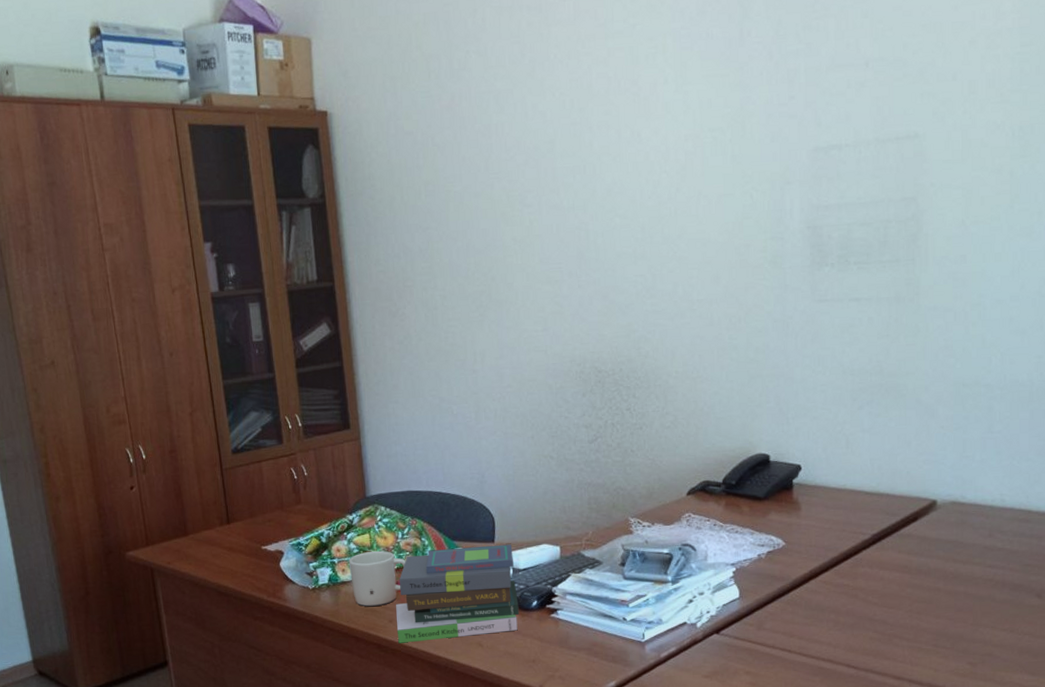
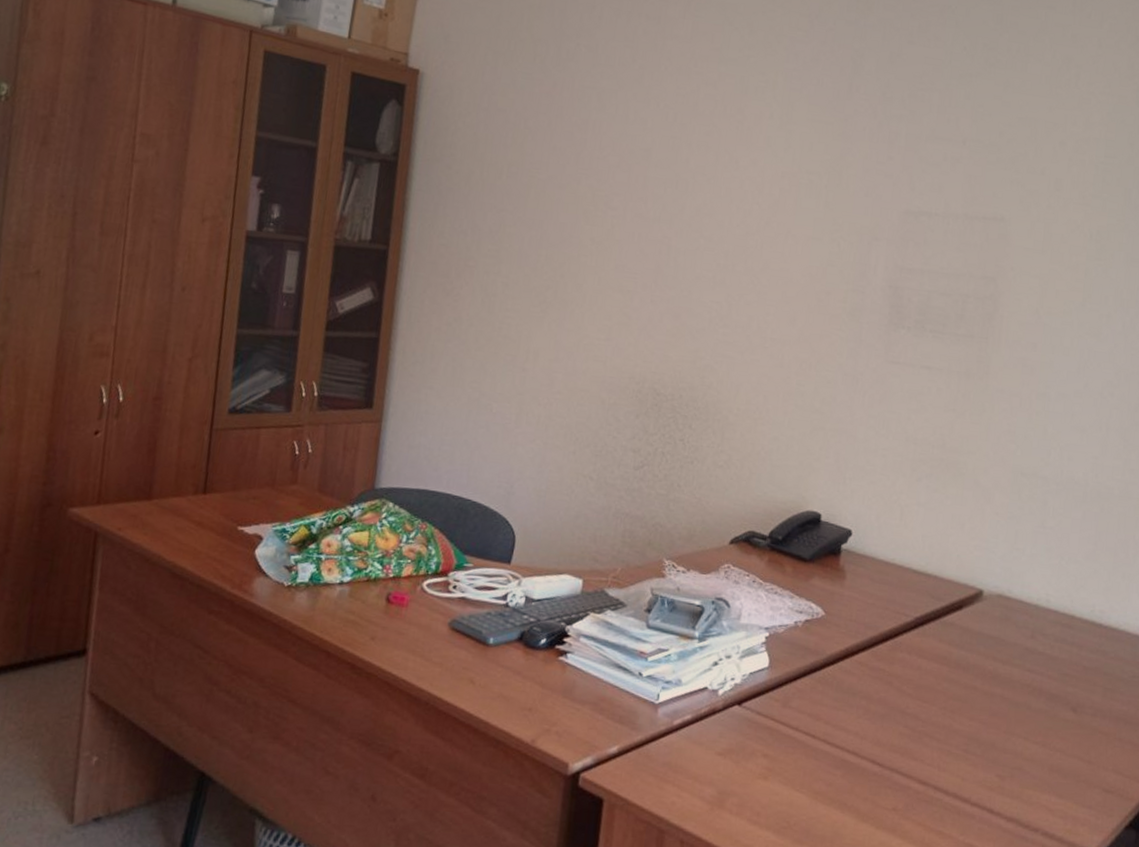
mug: present [348,550,406,607] -> none [335,552,406,619]
books: present [396,544,519,644] -> none [376,561,530,671]

